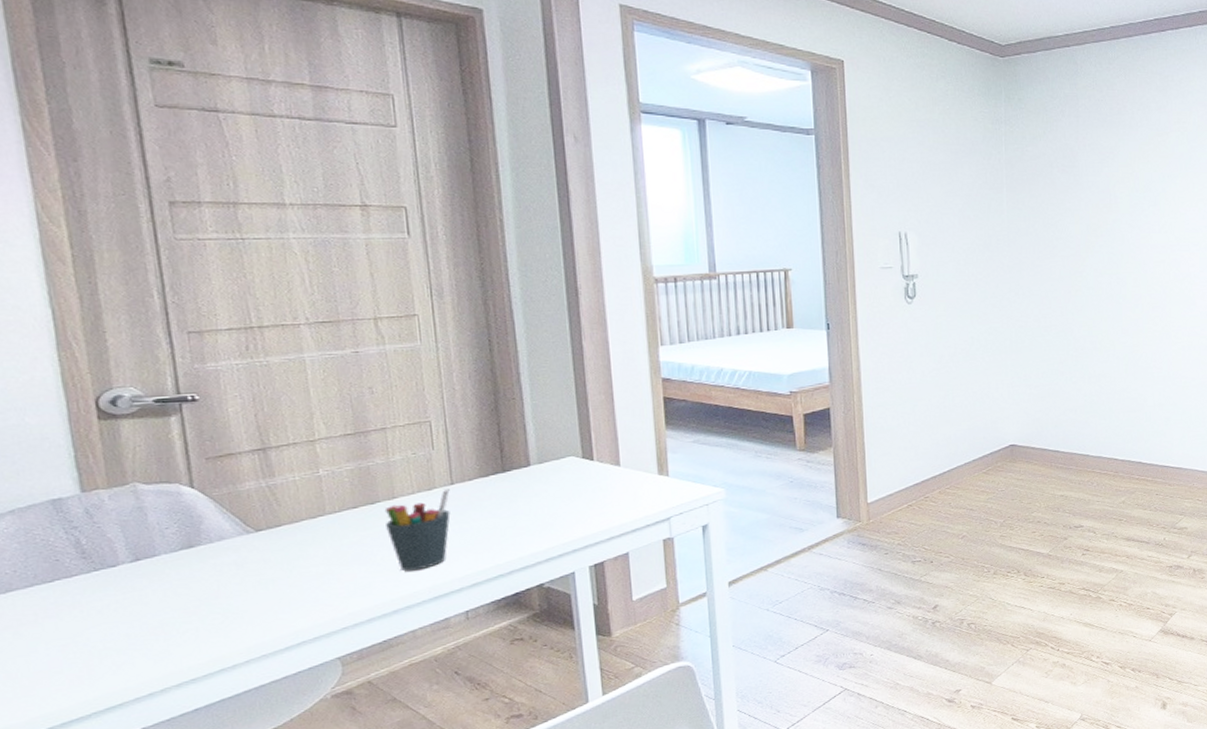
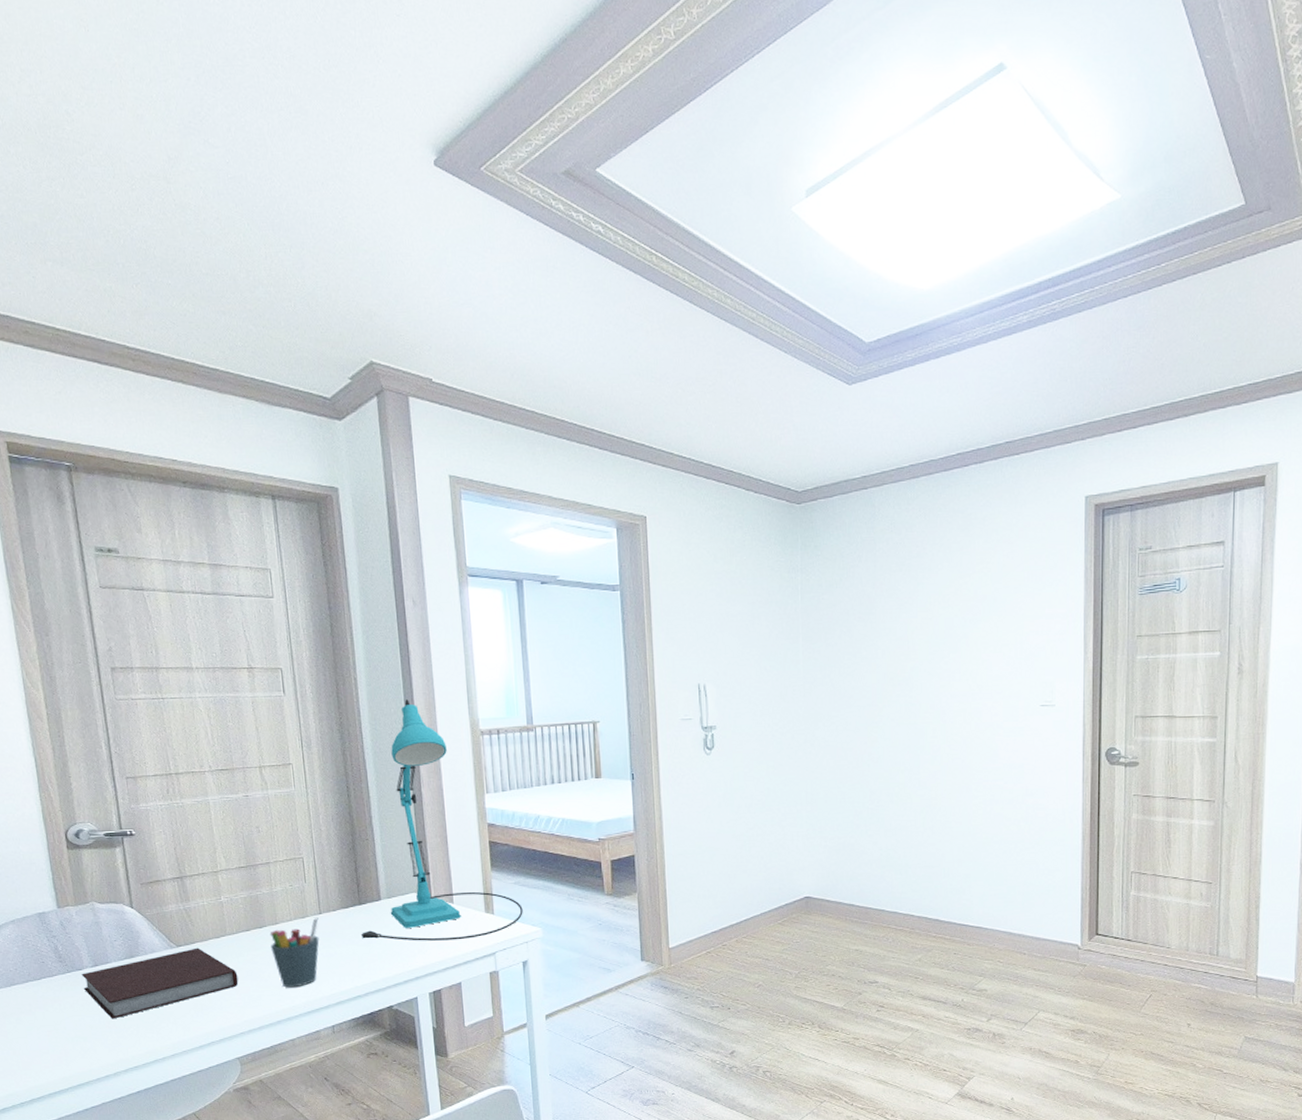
notebook: none [115,531,341,624] -> present [81,947,239,1019]
desk lamp: none [504,244,703,511] -> present [360,699,523,941]

